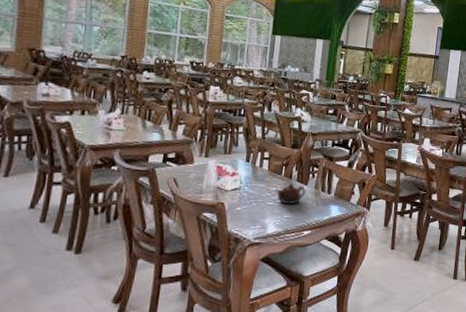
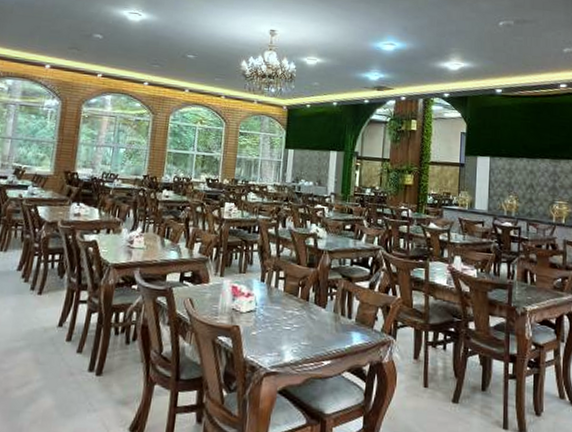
teapot: present [275,183,306,205] -> none [292,305,324,331]

